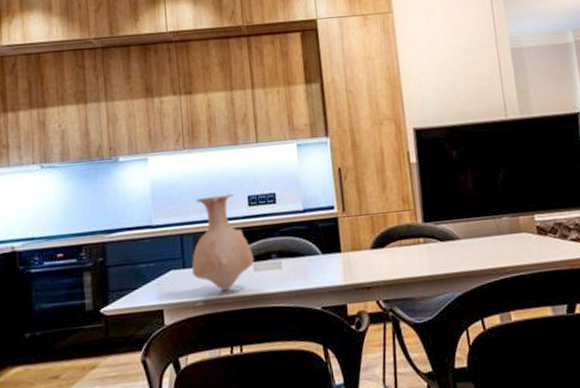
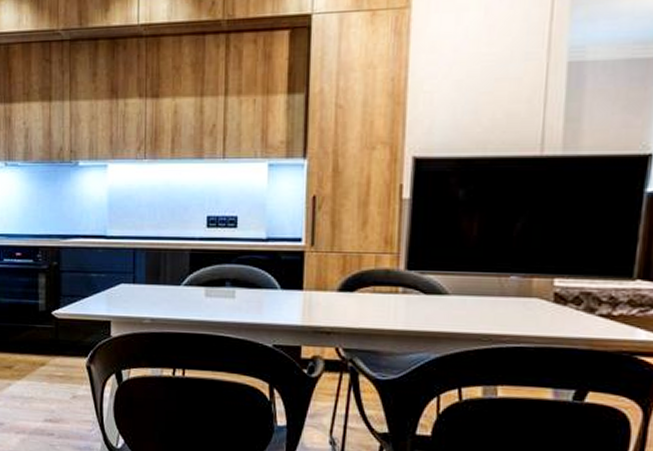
vase: present [191,194,254,291] -> none [141,212,207,312]

